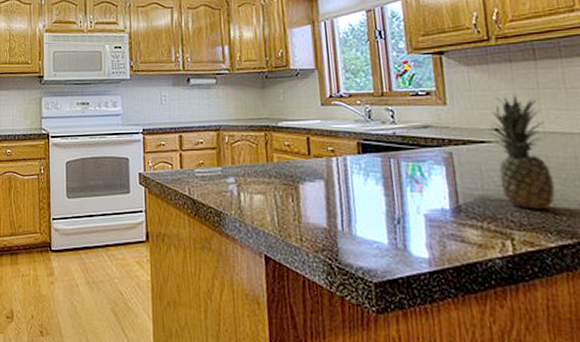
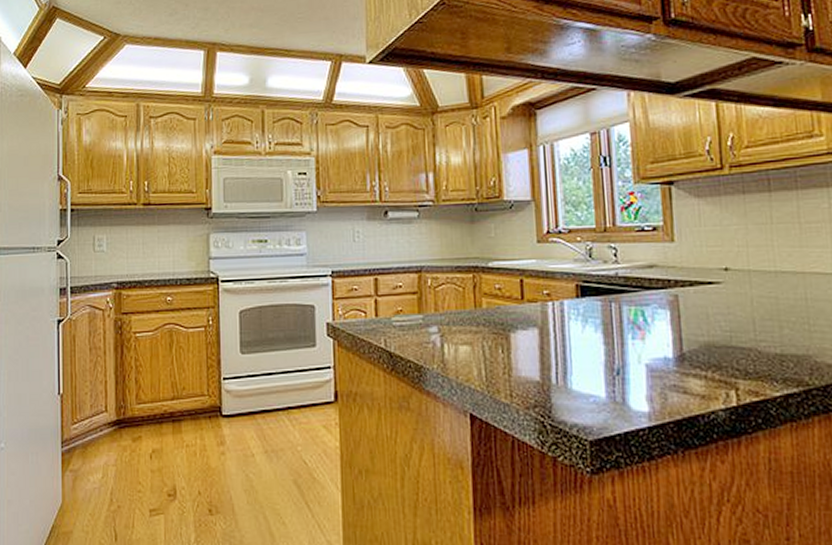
fruit: present [490,95,555,209] -> none [719,230,783,356]

